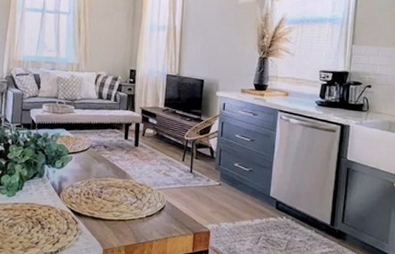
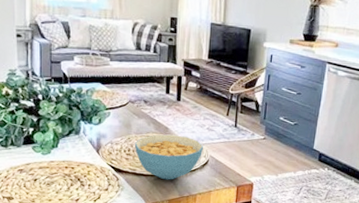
cereal bowl: none [93,178,161,225] -> present [134,134,204,180]

